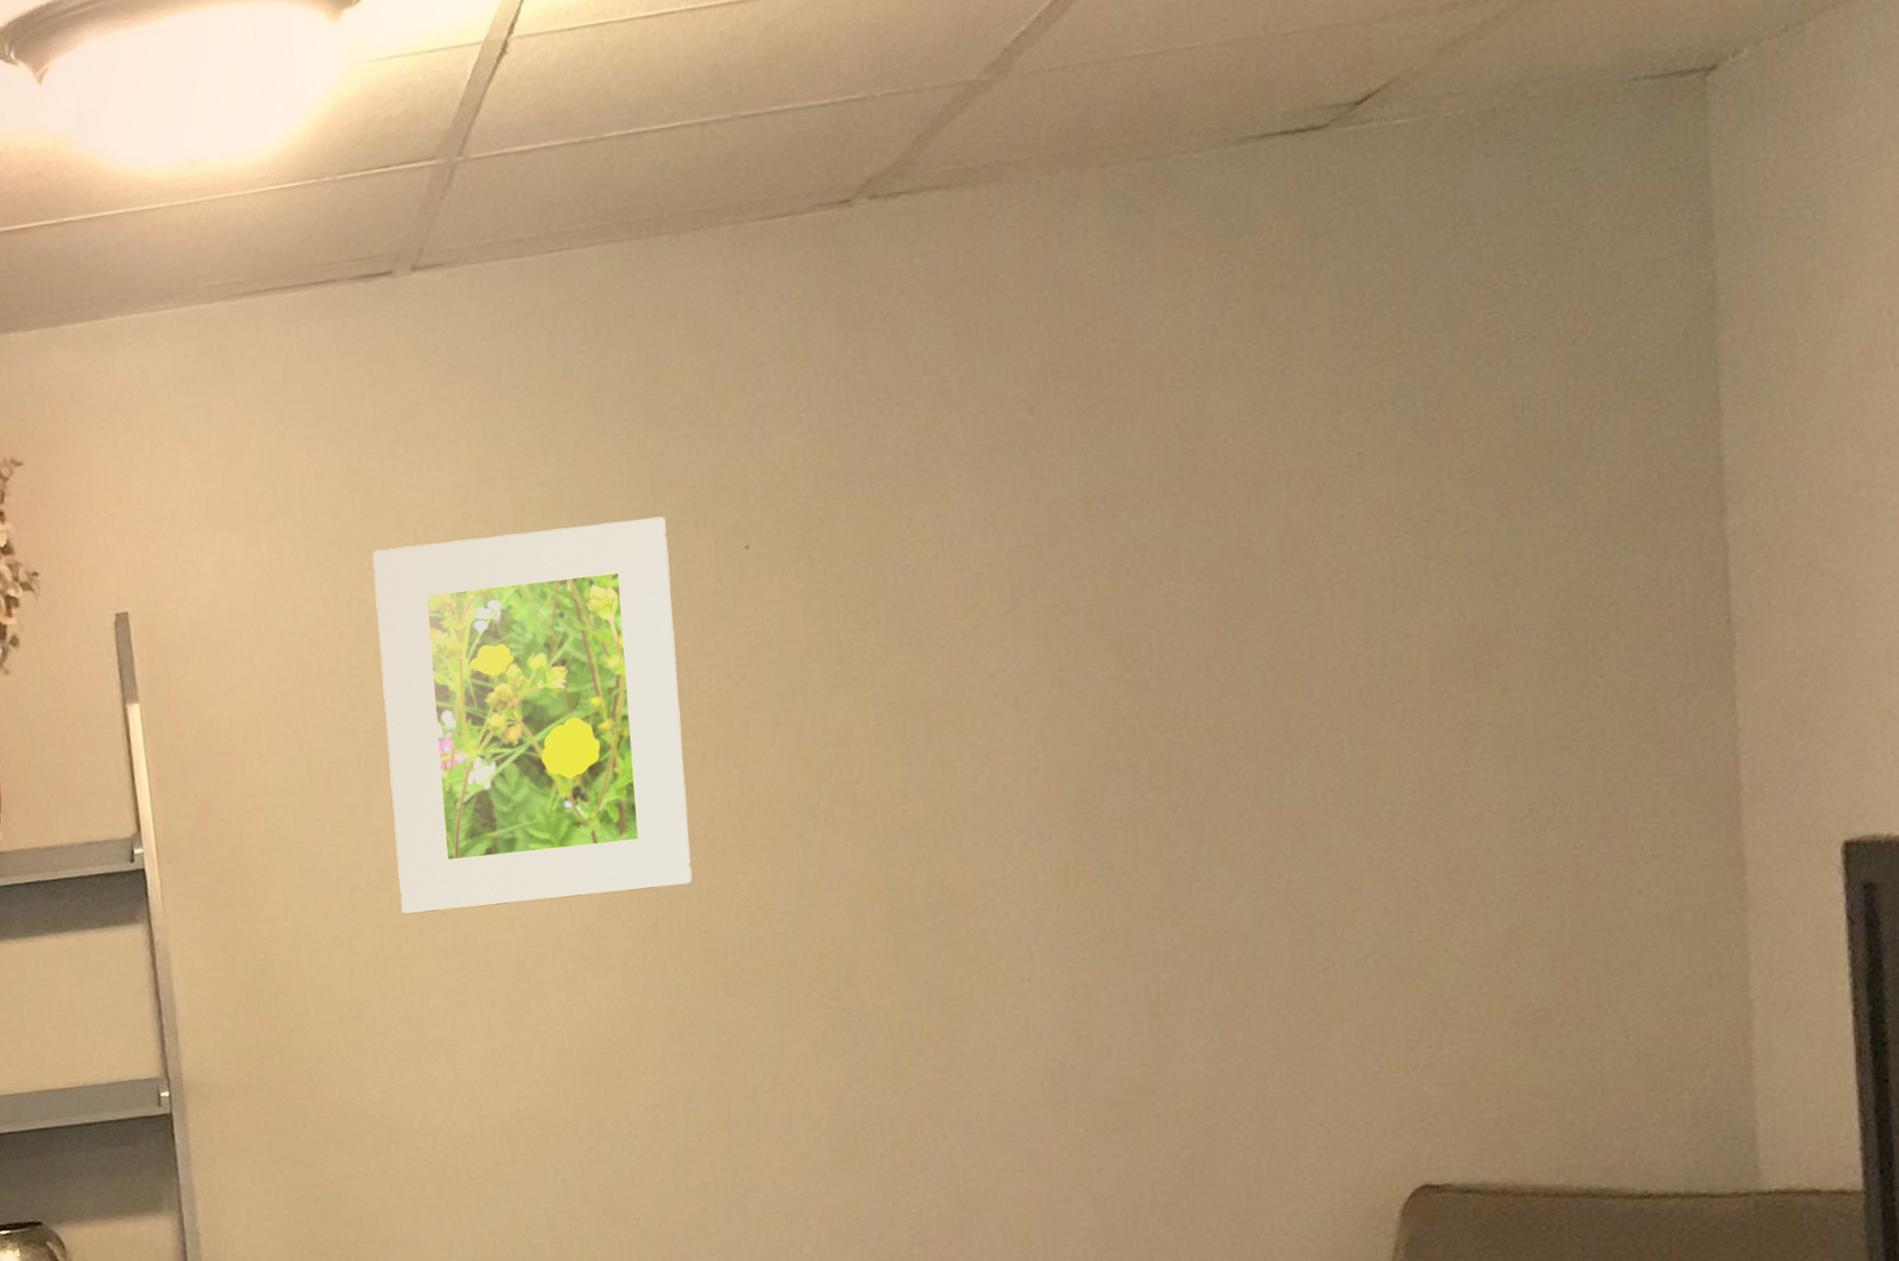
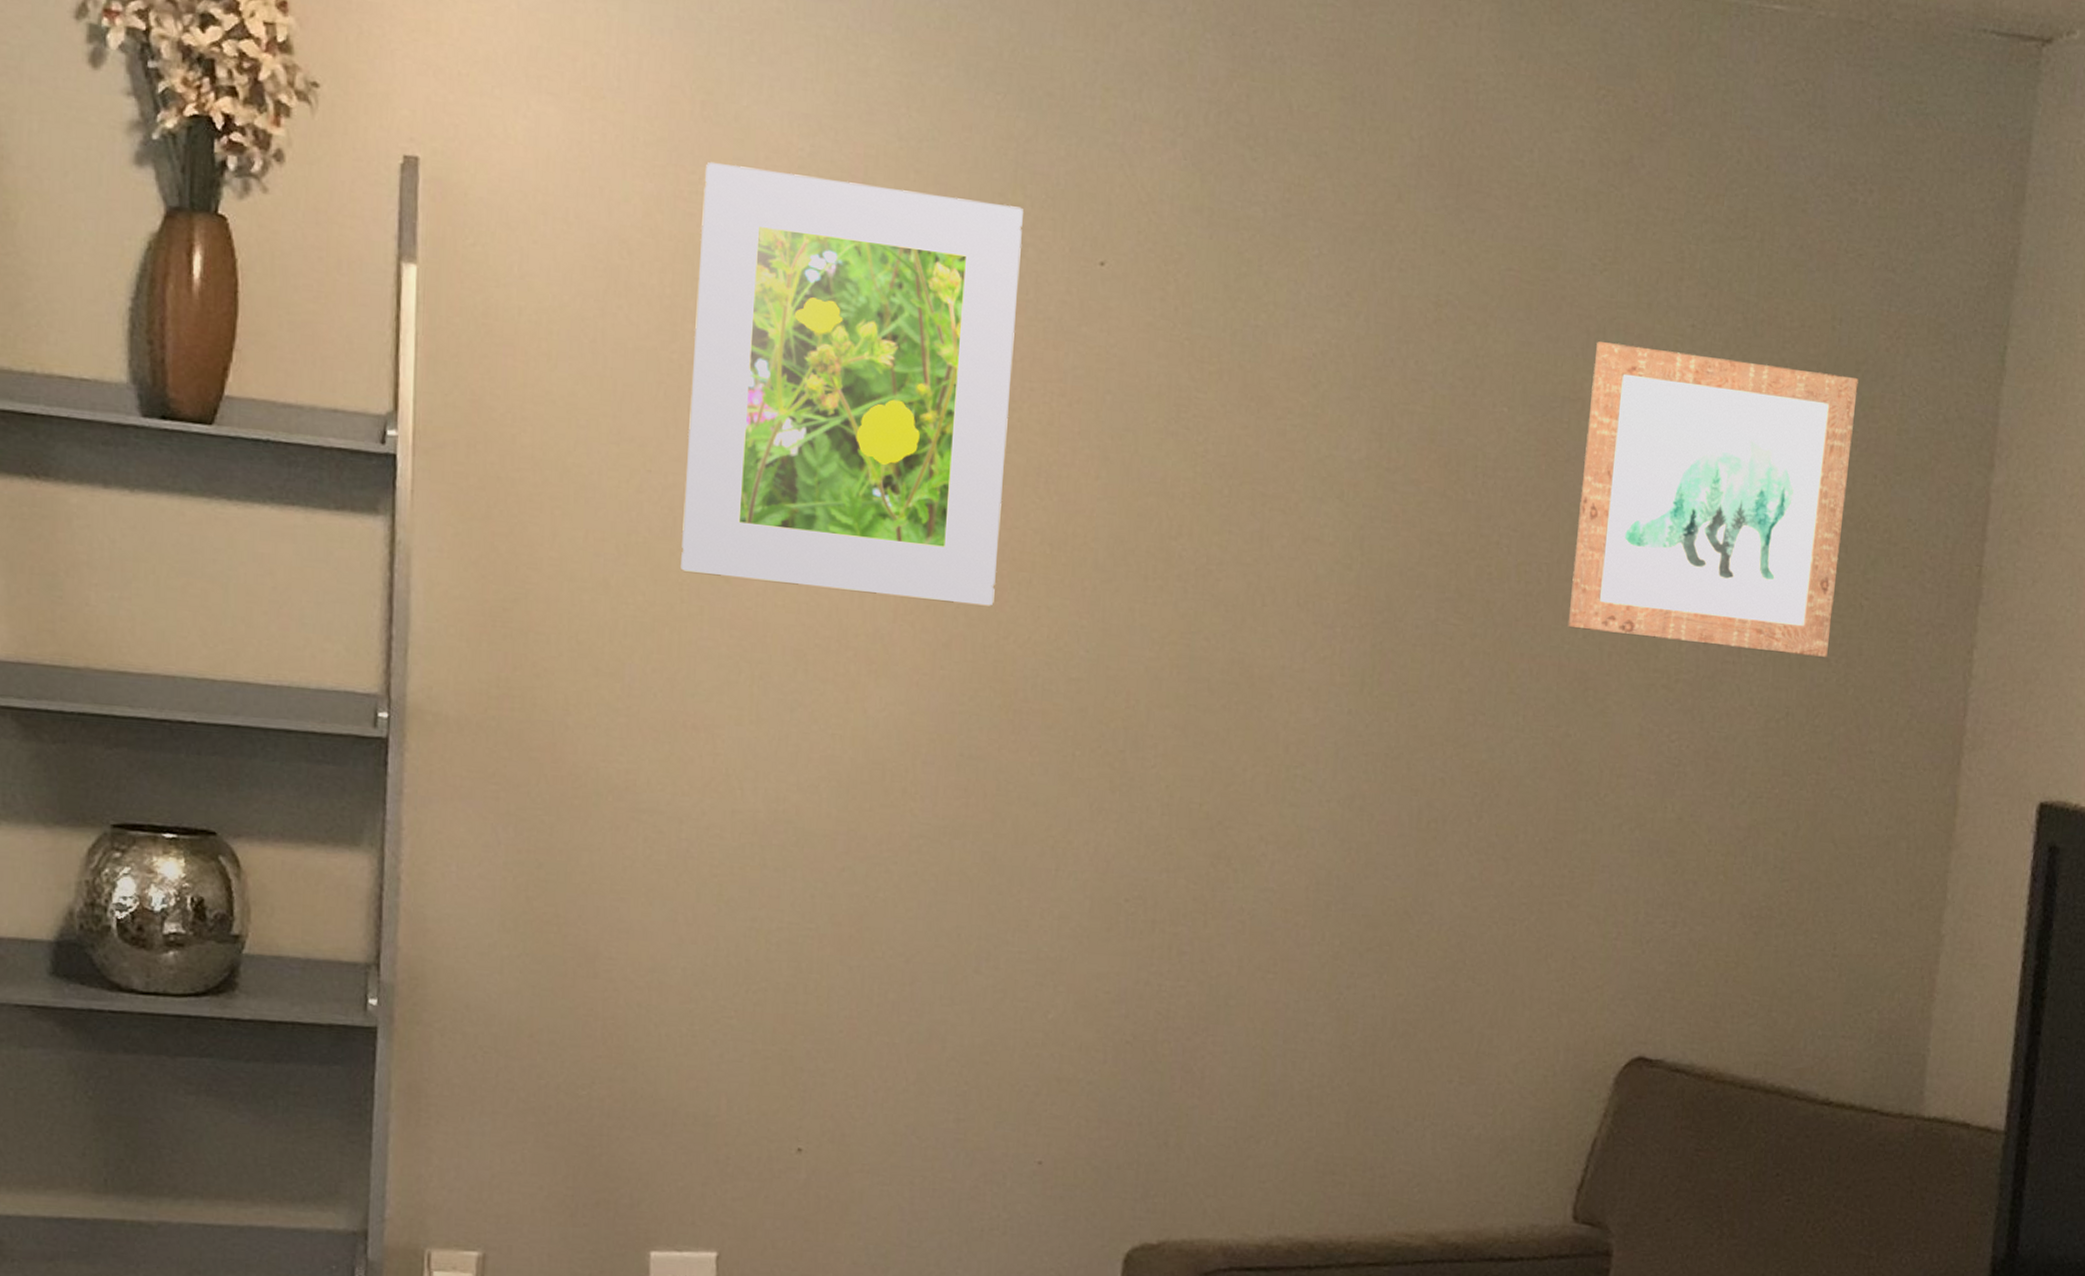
wall art: none [1258,460,1567,778] -> present [1567,341,1859,658]

